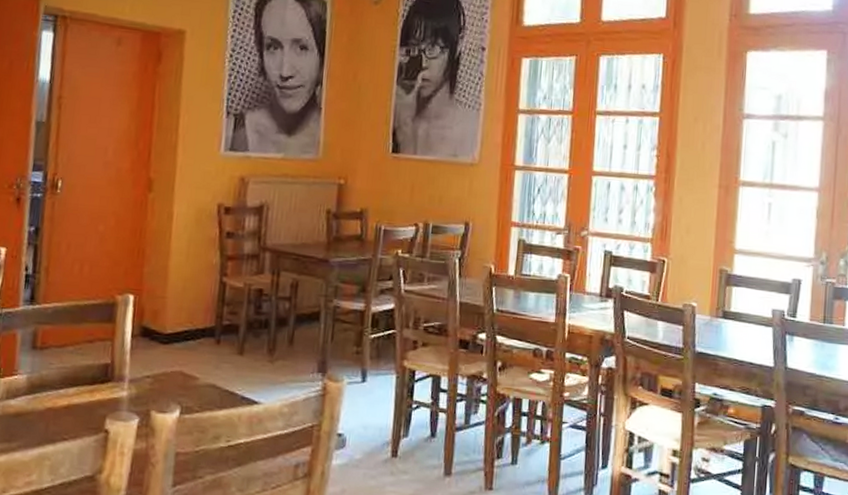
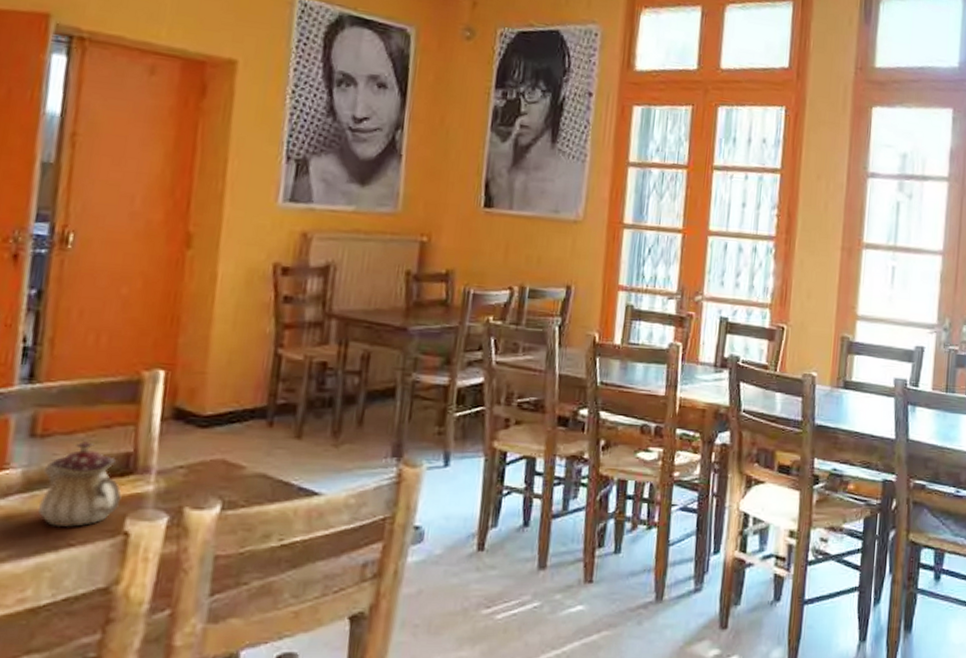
teapot: none [39,353,103,425] -> present [38,441,122,528]

